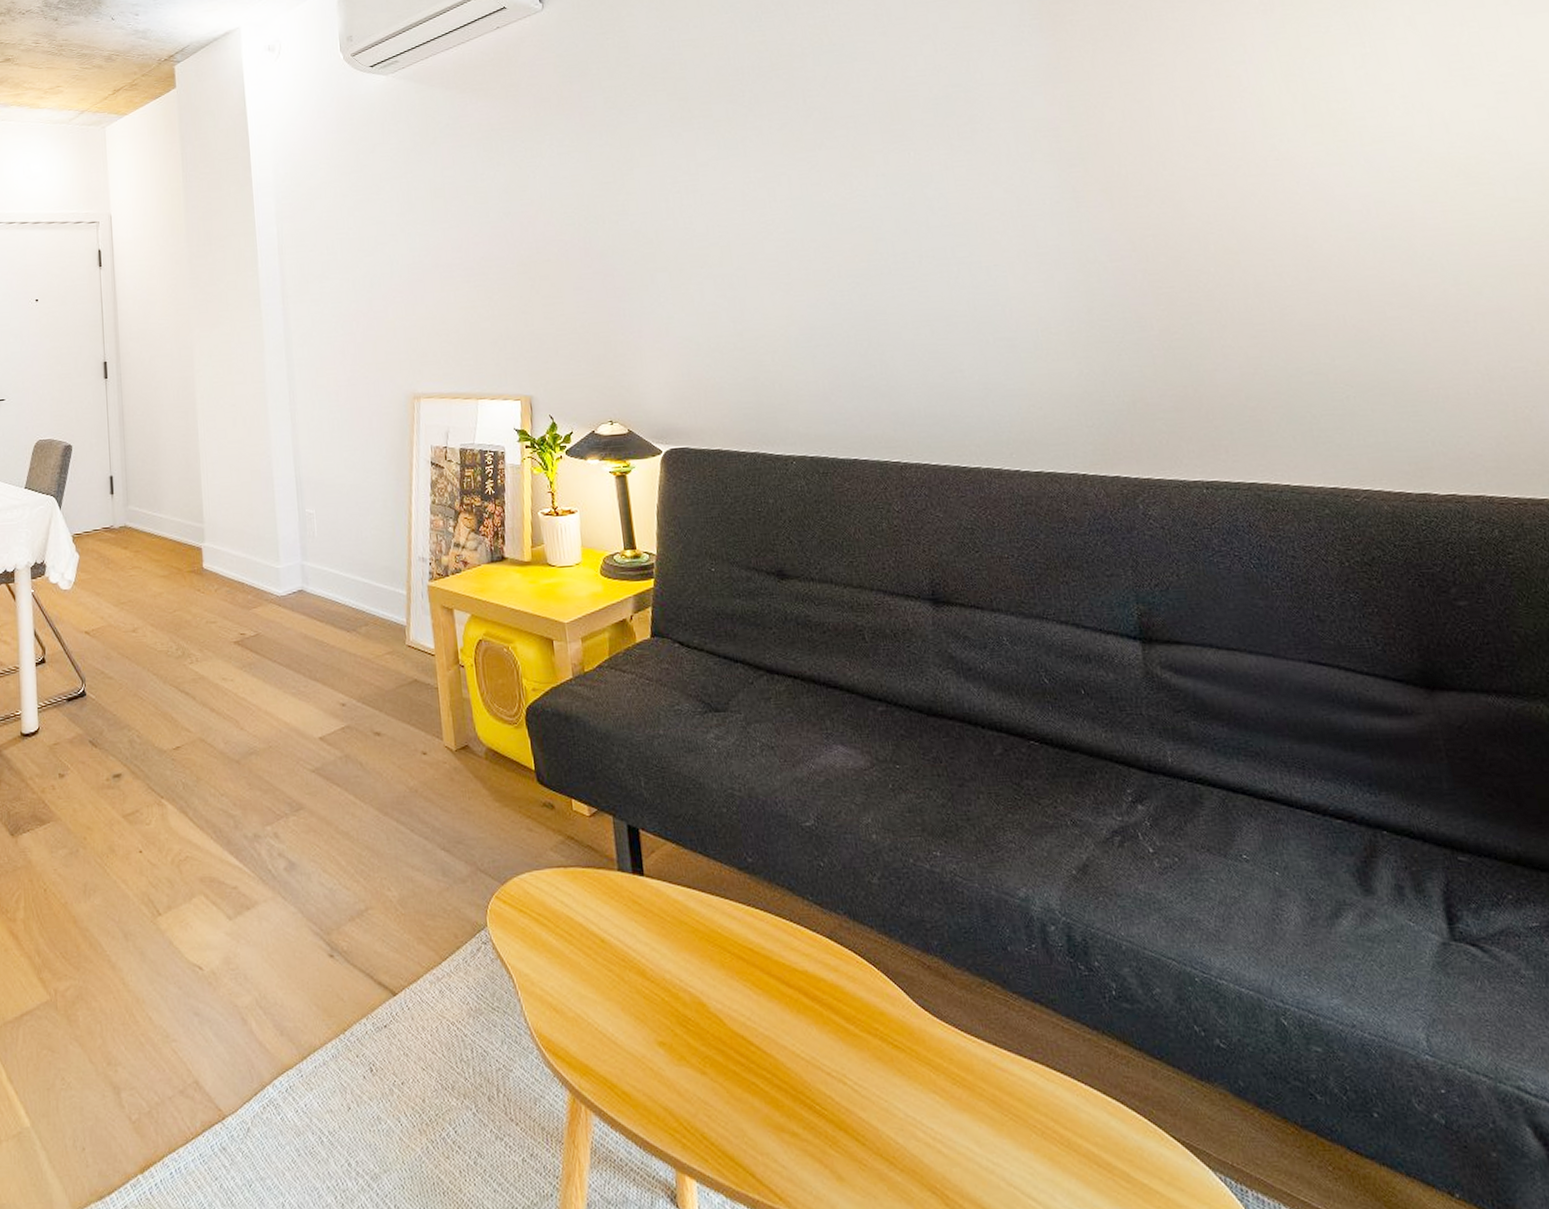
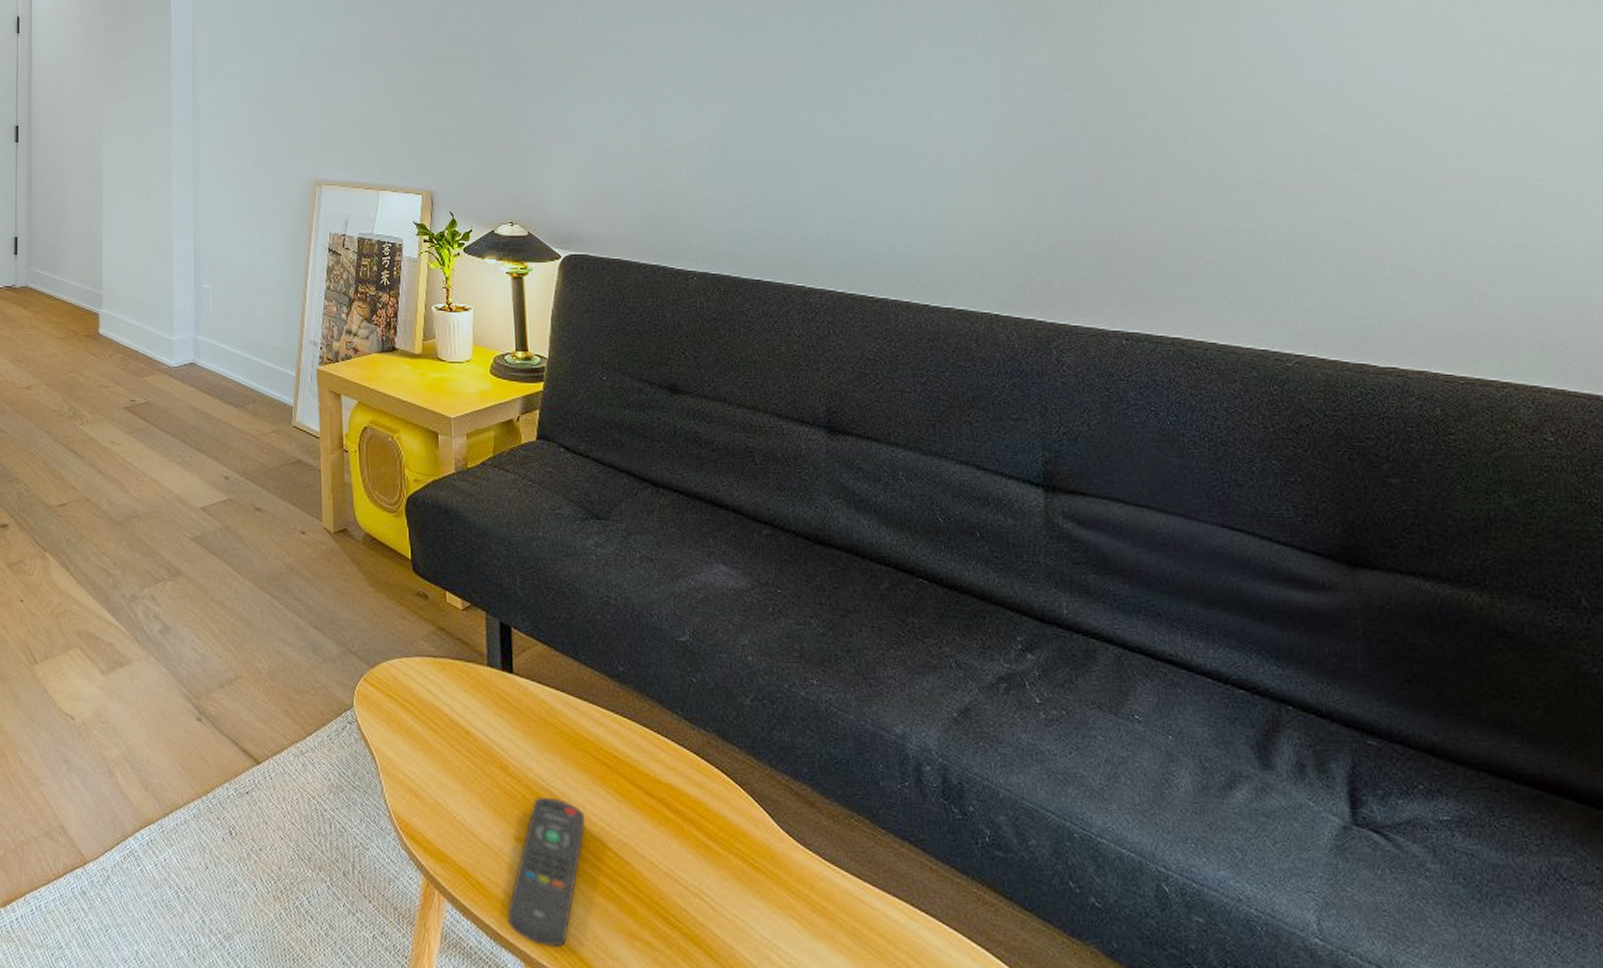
remote control: none [655,998,726,1149] -> present [507,797,585,947]

